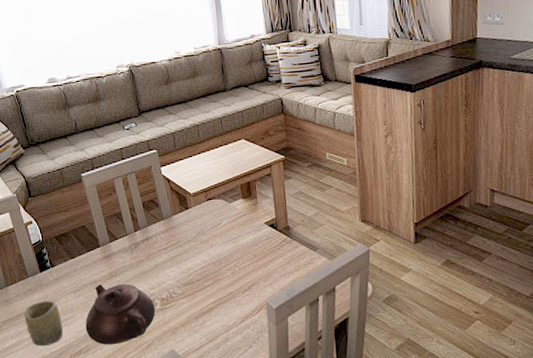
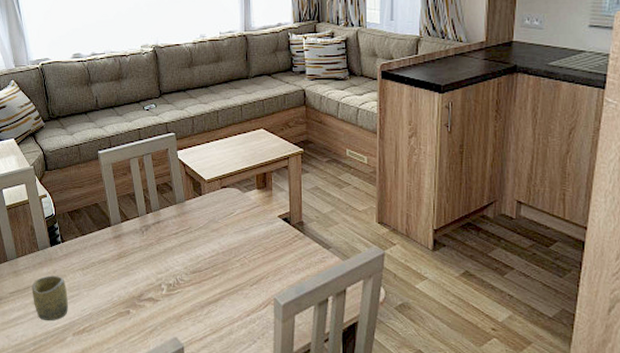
teapot: present [85,284,156,345] -> none [91,264,162,327]

